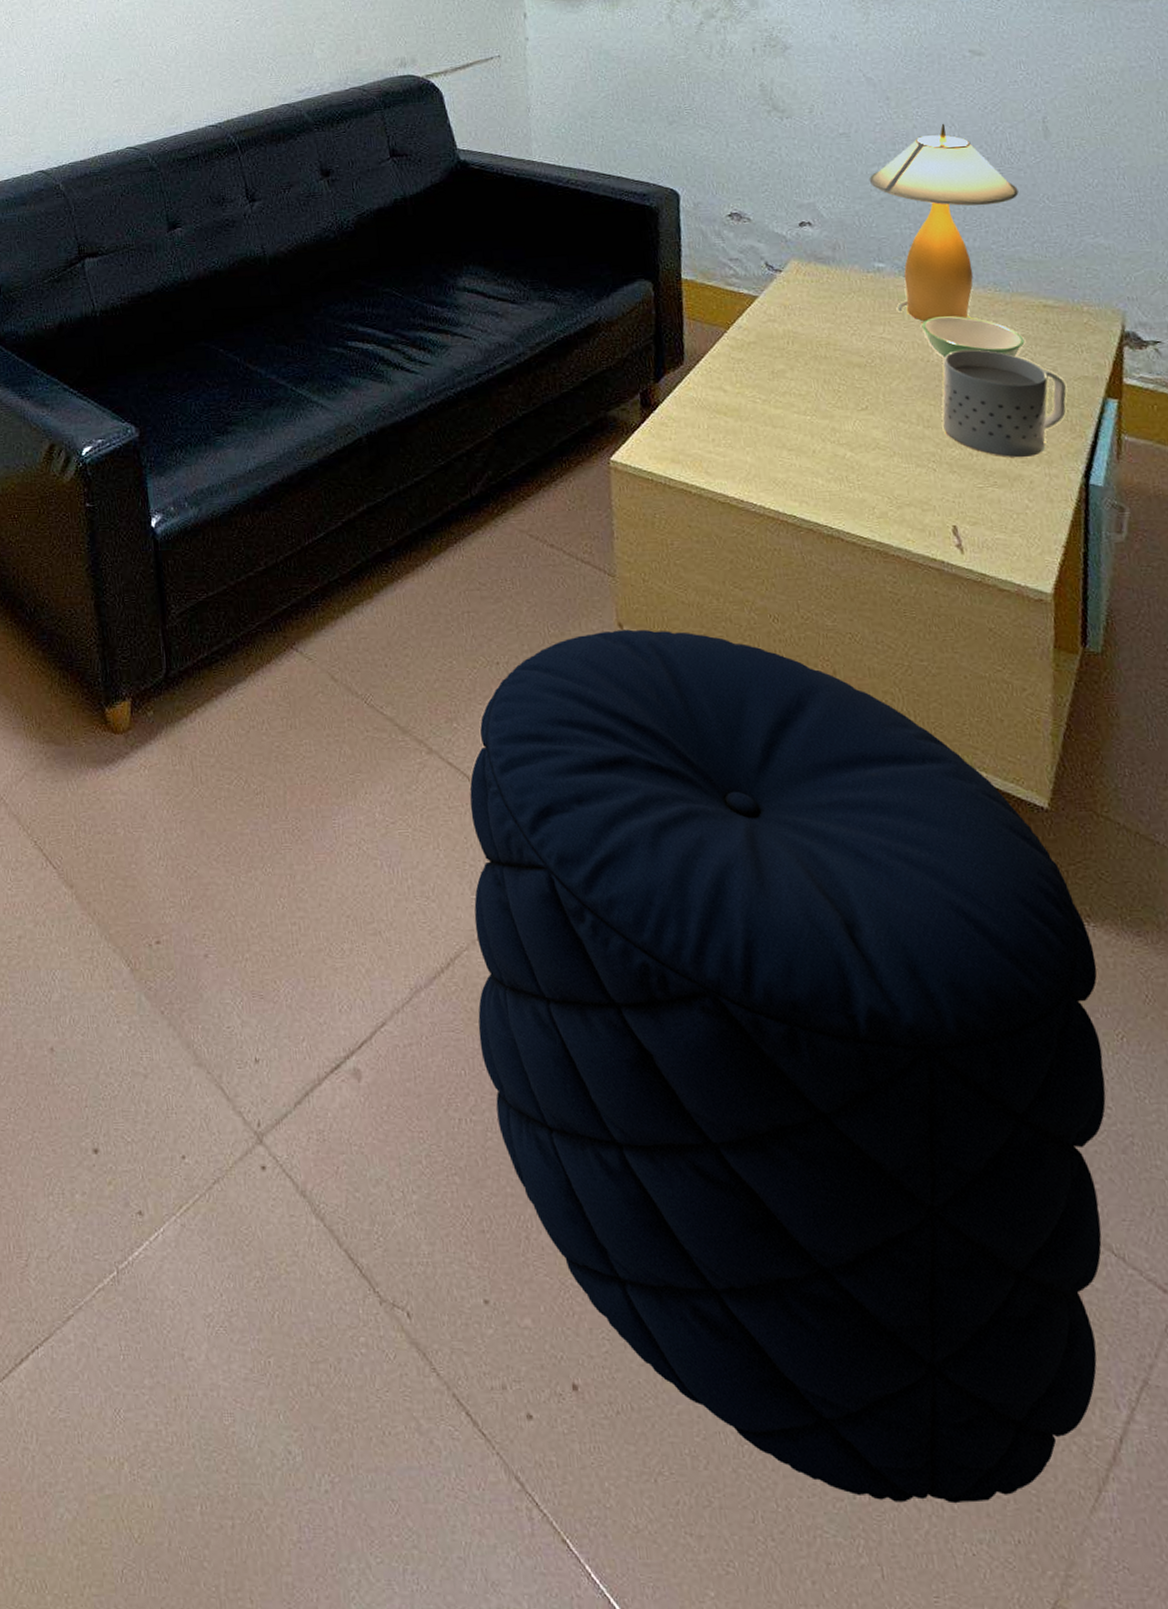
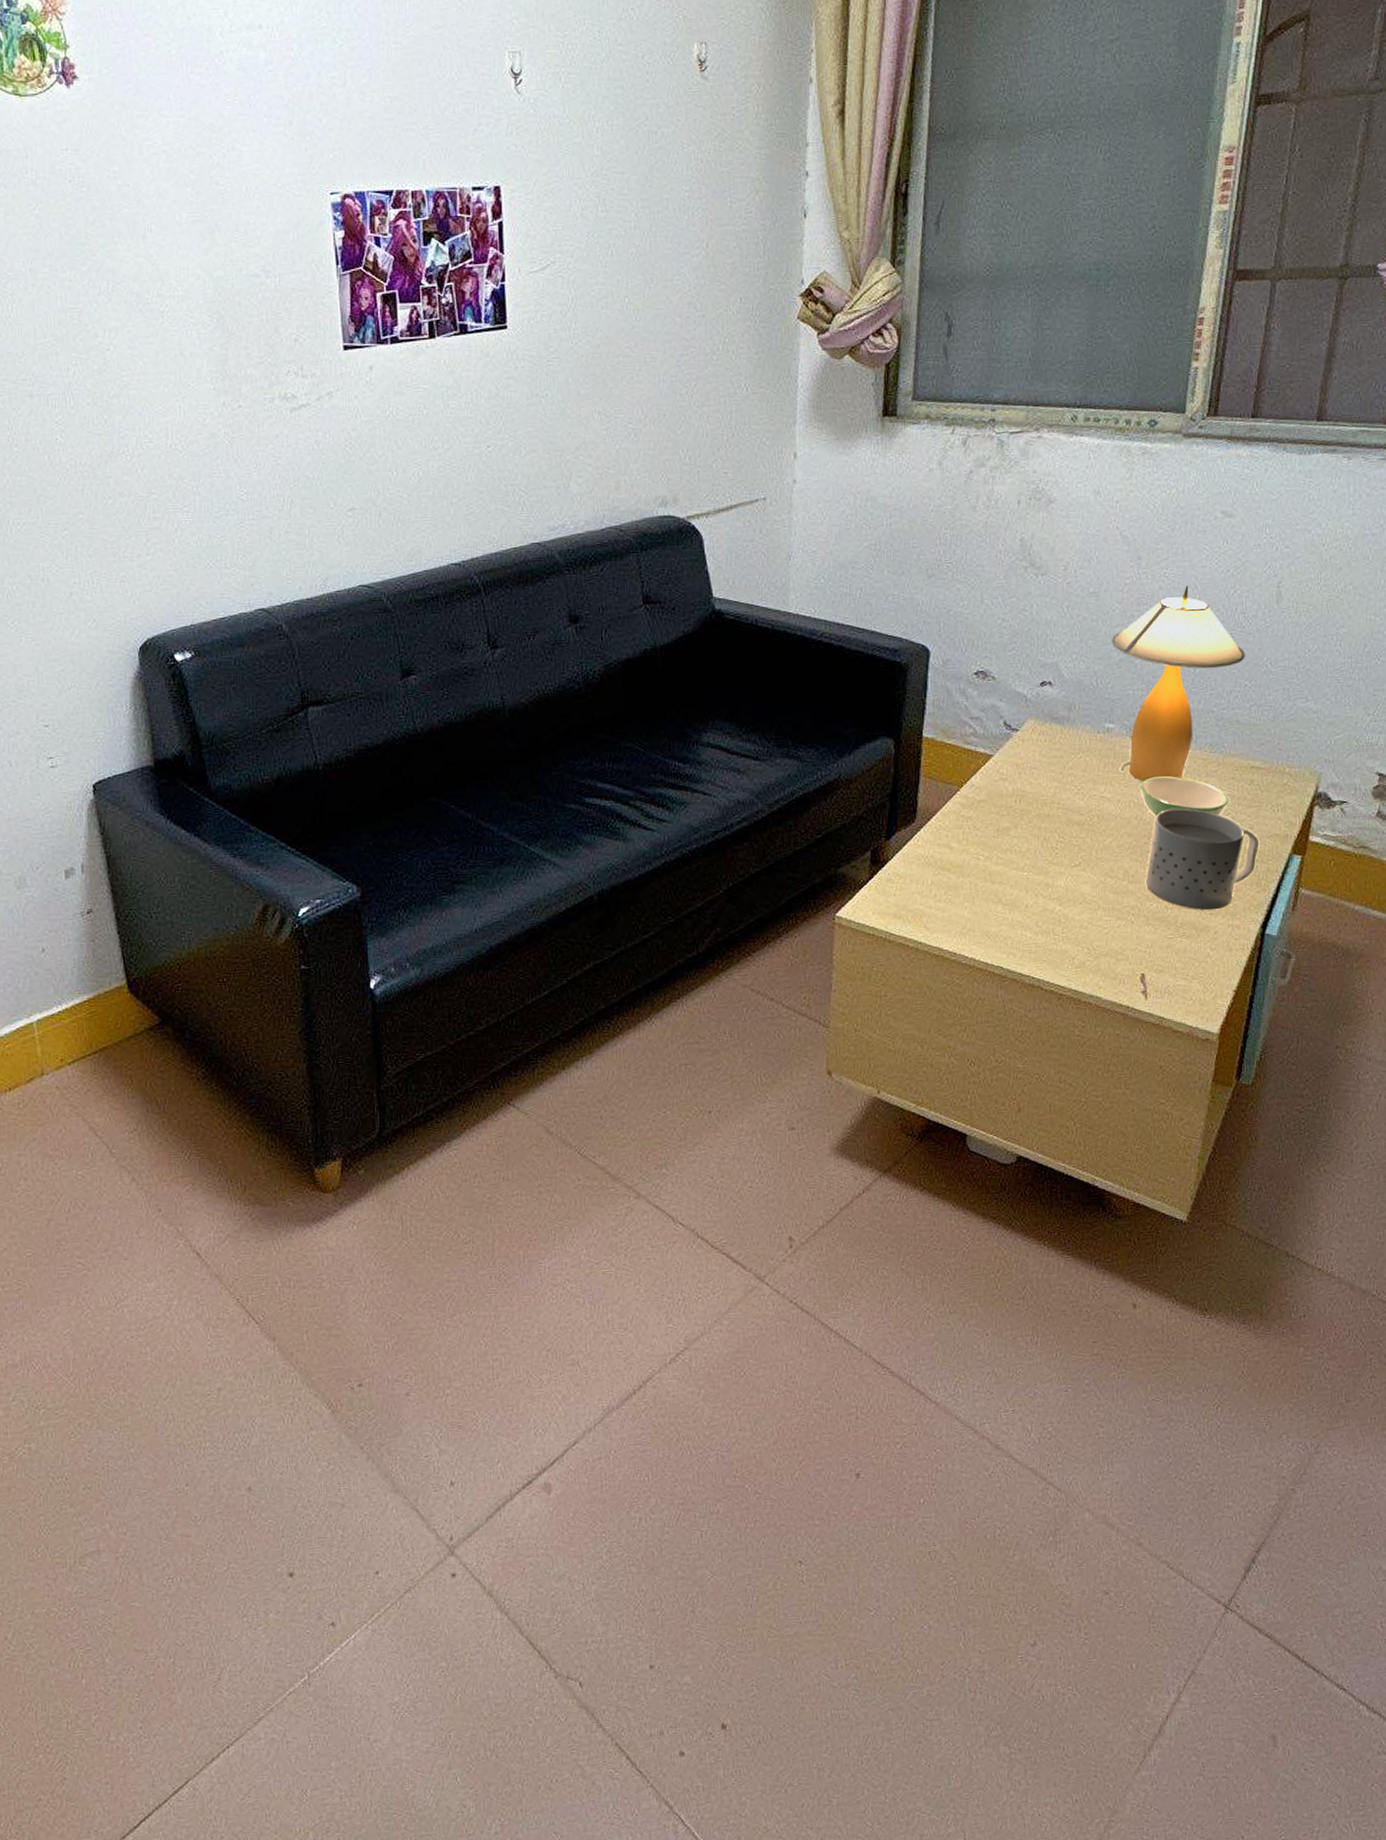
pouf: present [469,629,1106,1504] -> none [664,1076,1206,1784]

